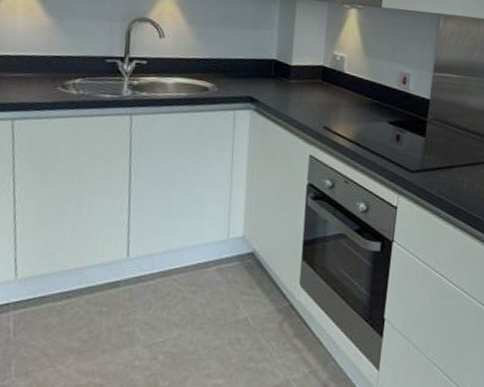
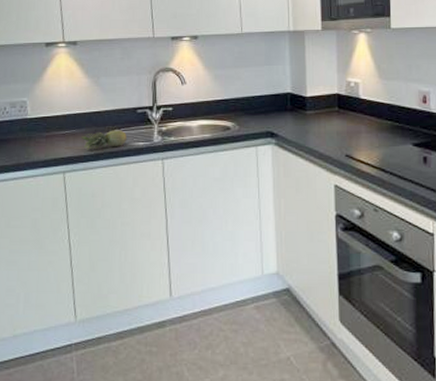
fruit: none [36,78,92,98] -> present [81,130,127,150]

